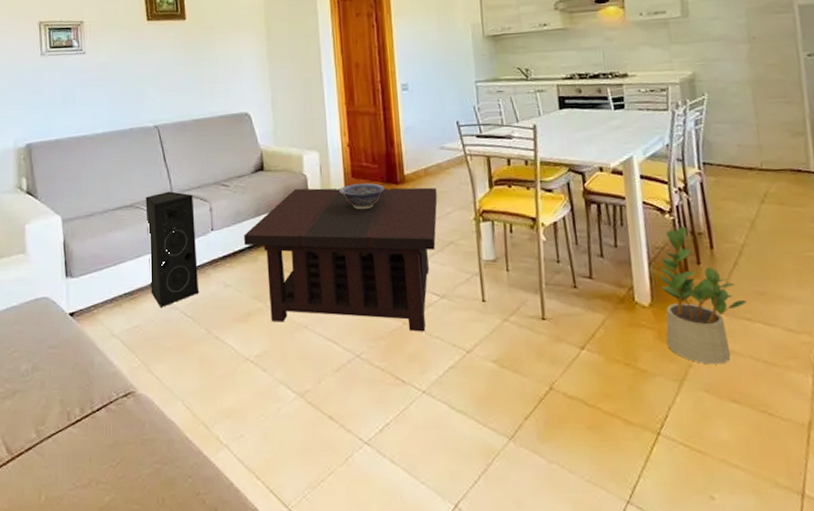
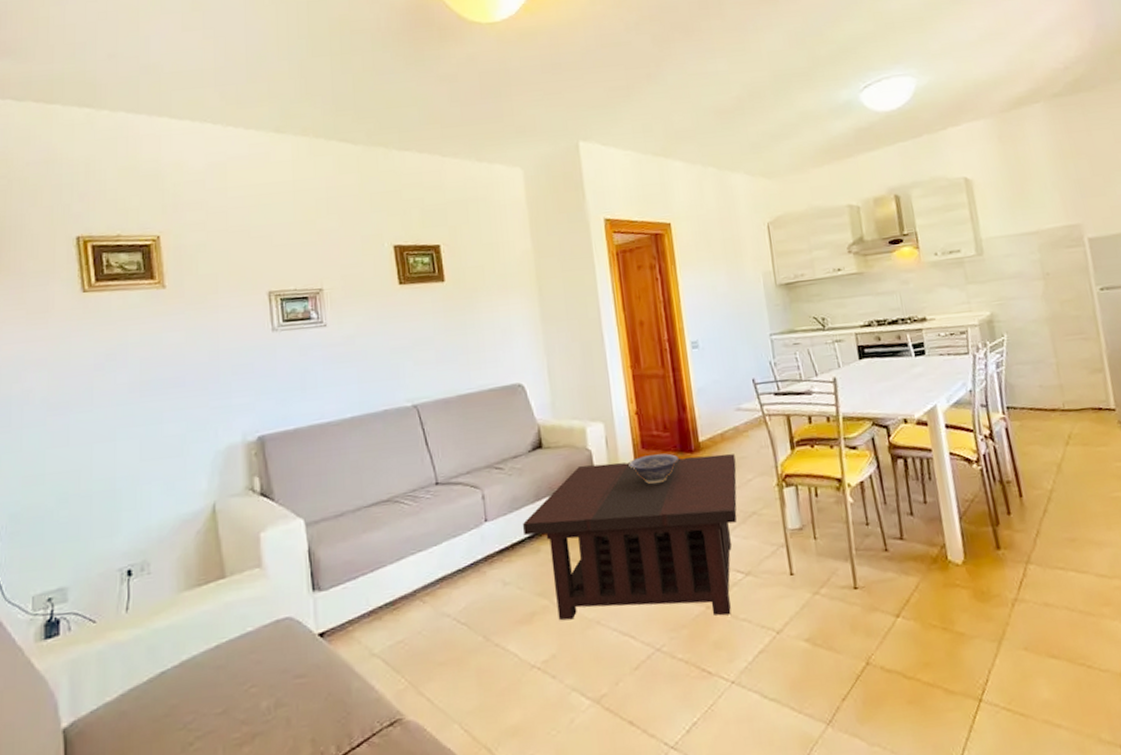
speaker: present [145,191,200,307] -> none [405,480,474,616]
potted plant: present [660,226,747,365] -> none [971,475,1059,620]

